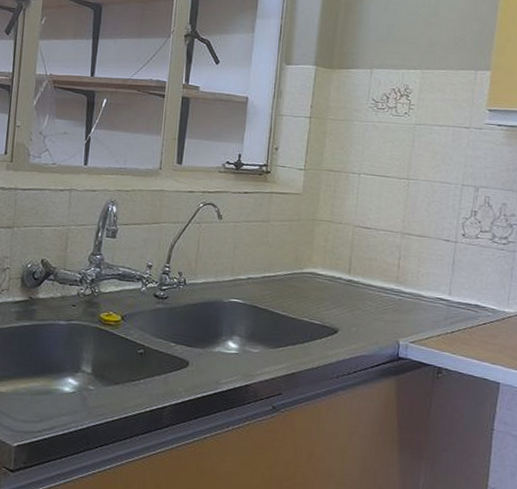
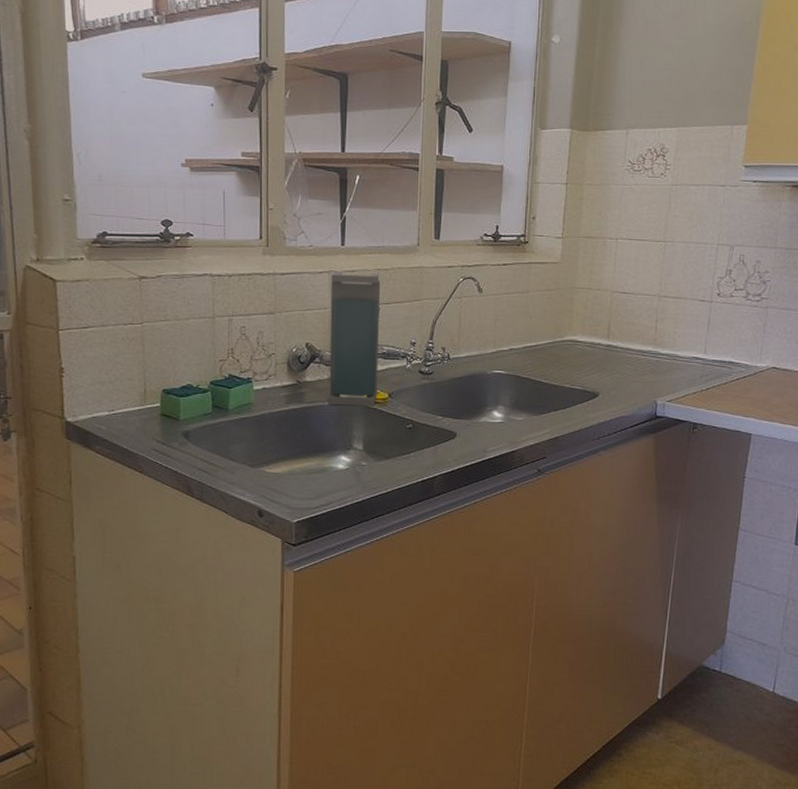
soap dispenser: none [58,190,121,329] -> present [327,272,381,407]

